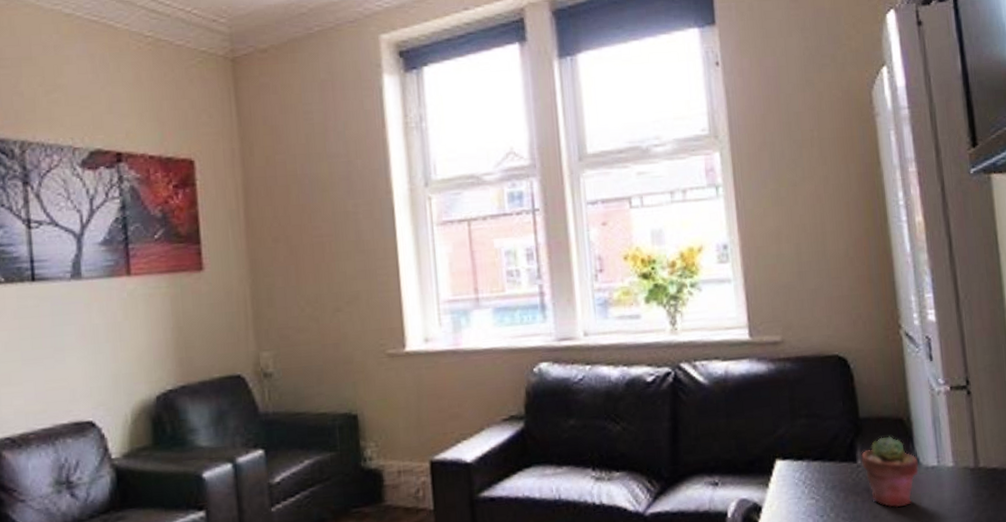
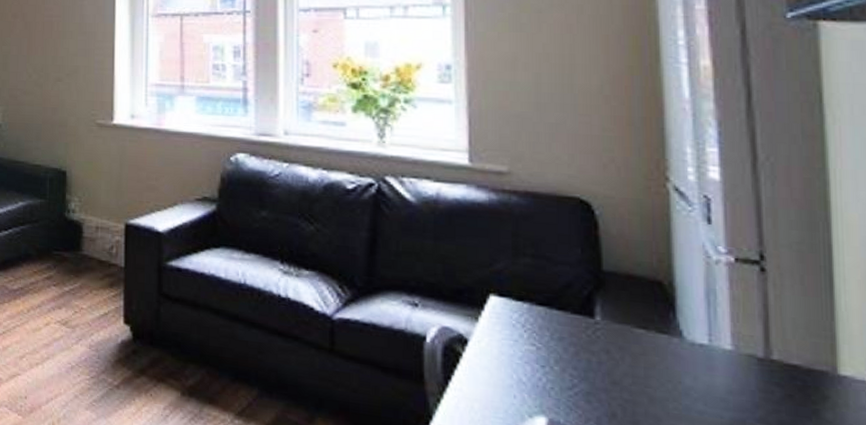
potted succulent: present [861,436,918,508] -> none [600,297,680,381]

